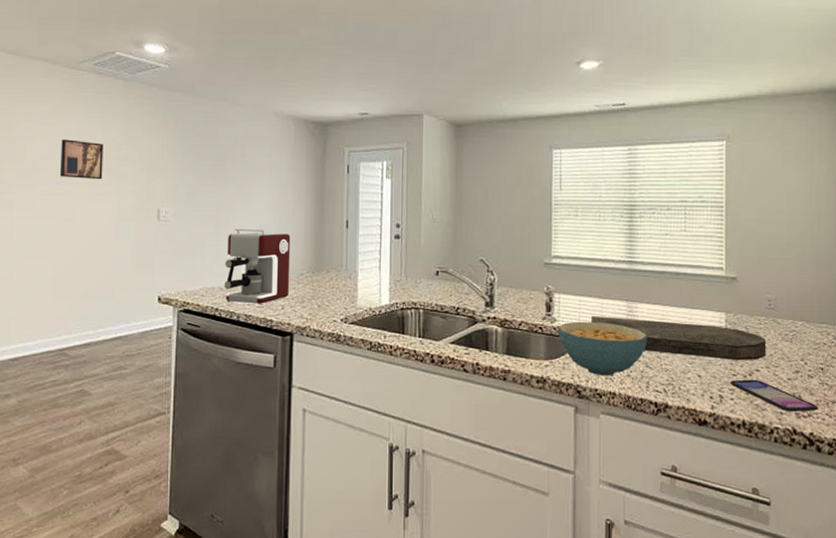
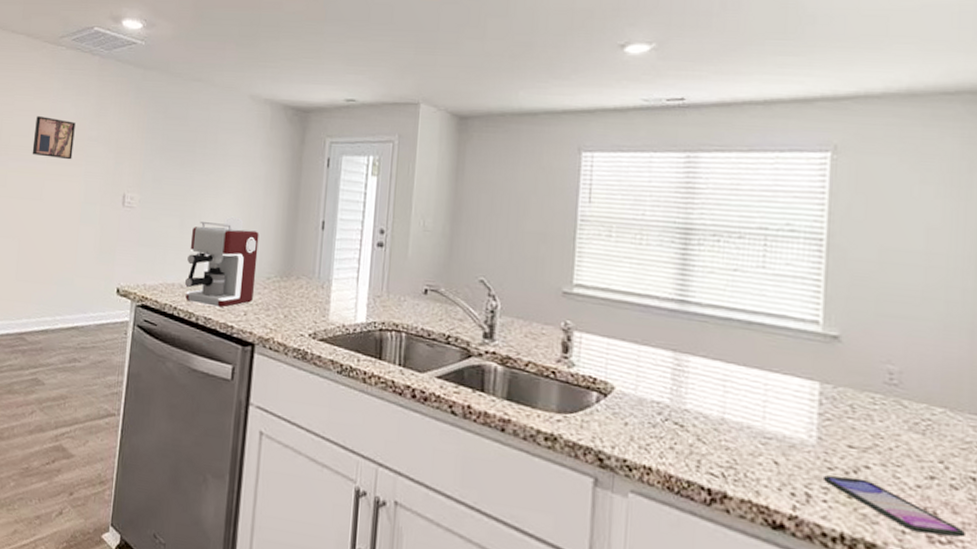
cereal bowl: present [557,321,648,376] -> none [576,369,702,446]
cutting board: present [591,315,767,361] -> none [623,364,884,453]

